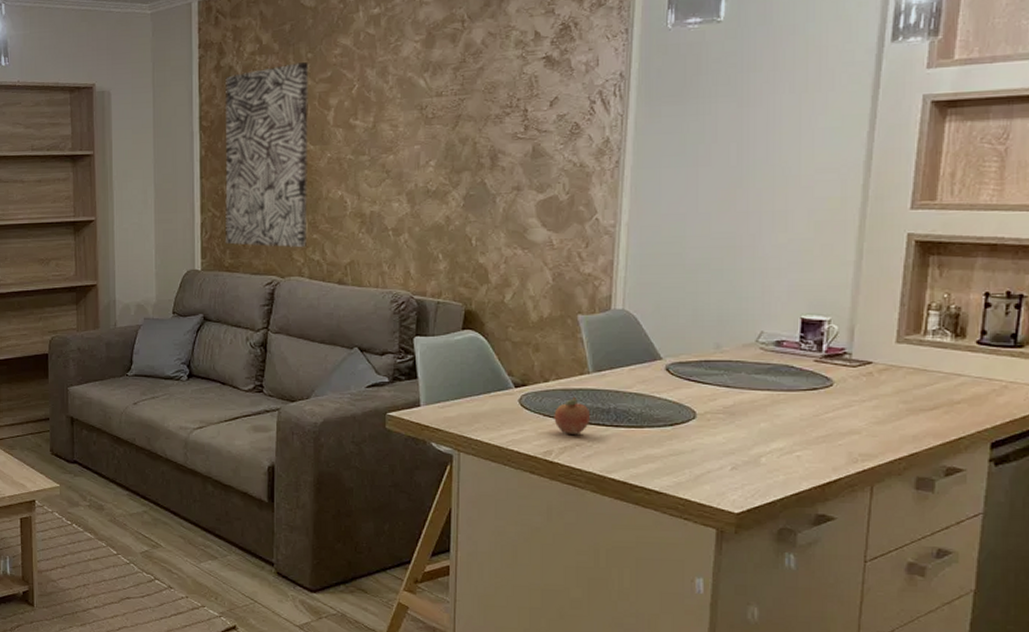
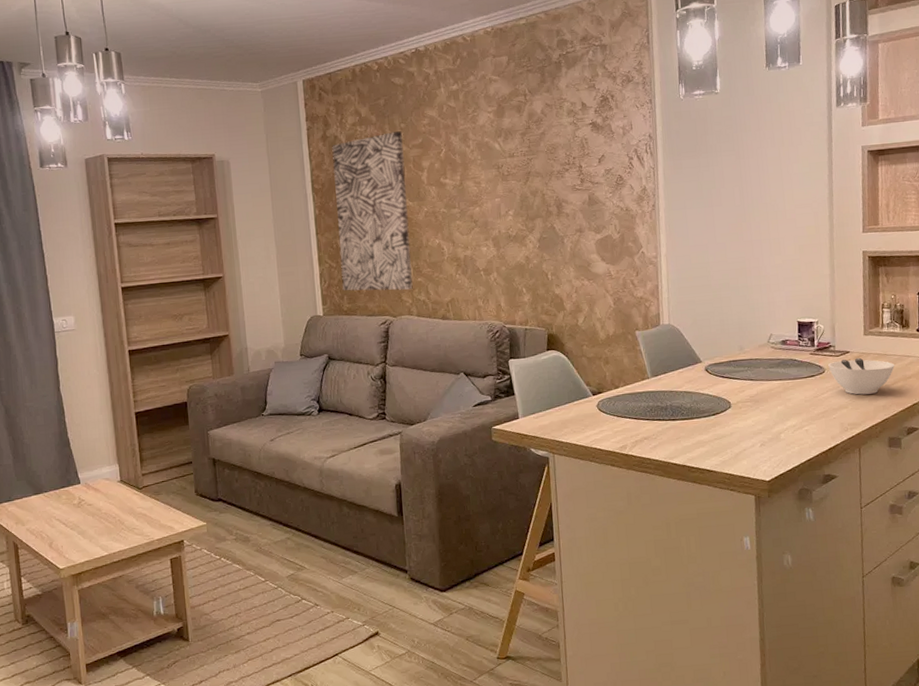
fruit: present [554,397,591,434] -> none [625,399,654,430]
bowl: none [839,371,938,419] -> present [828,357,895,395]

